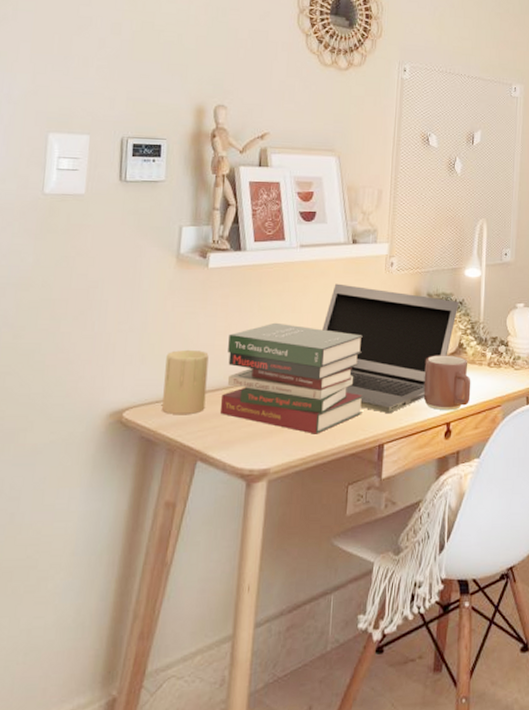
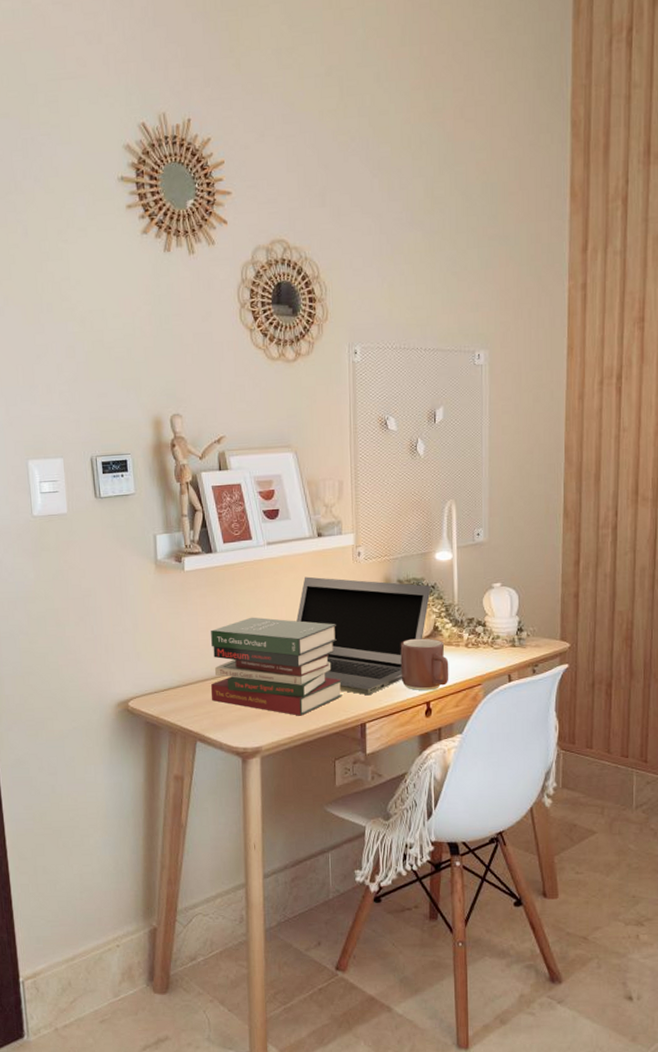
candle: present [162,349,209,414] -> none [158,645,198,702]

